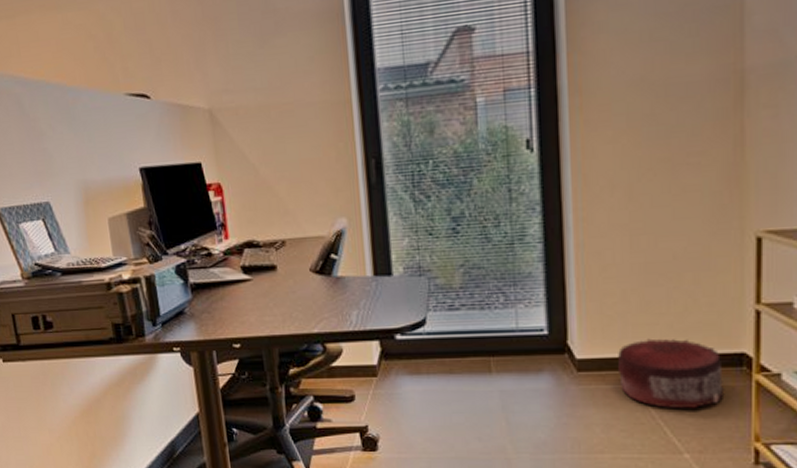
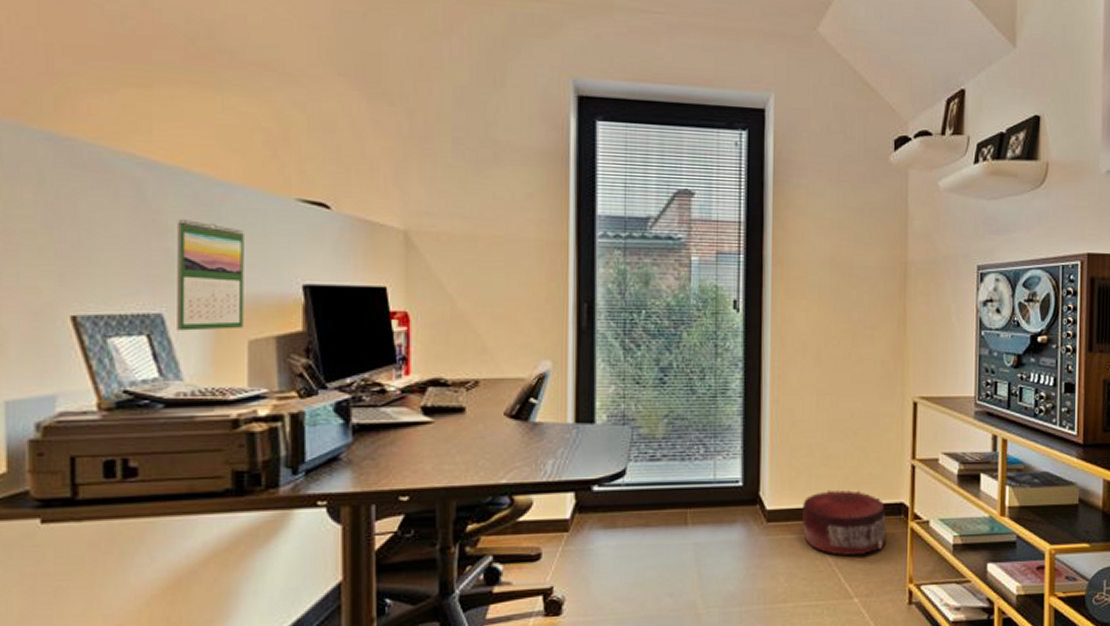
calendar: none [48,123,103,214] -> present [177,219,244,331]

